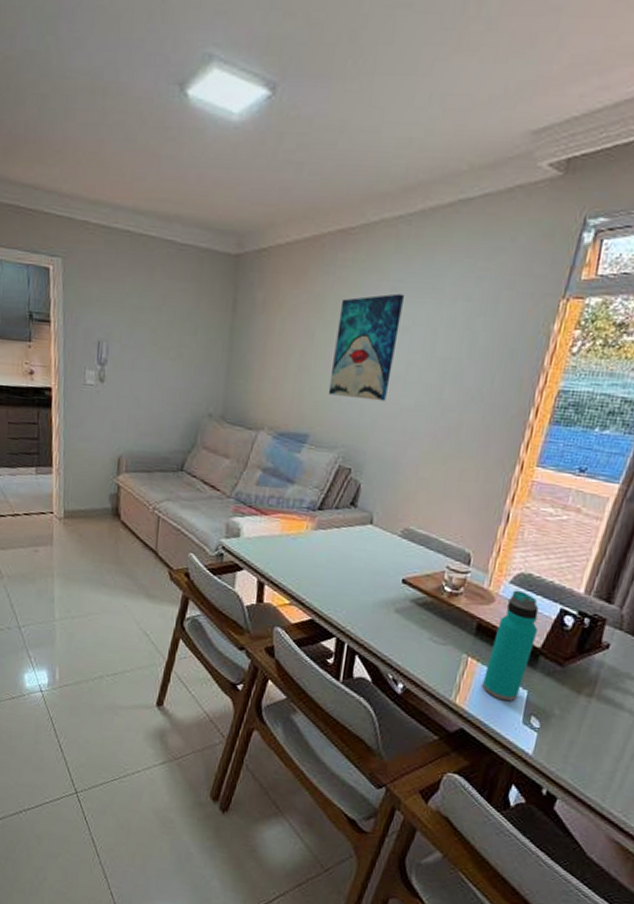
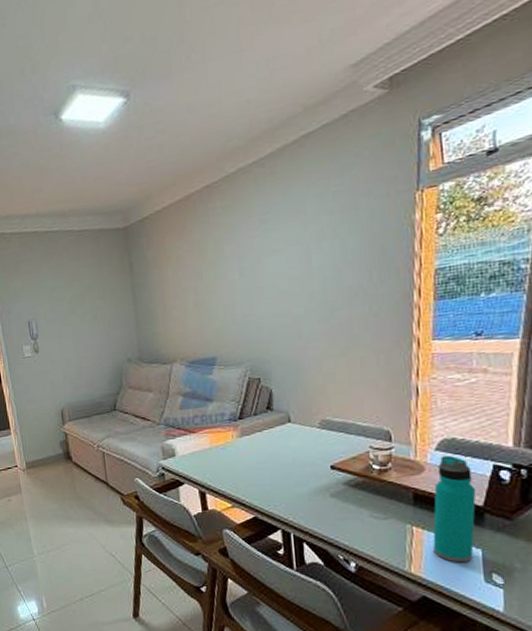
wall art: present [328,293,404,402] -> none [219,223,277,320]

